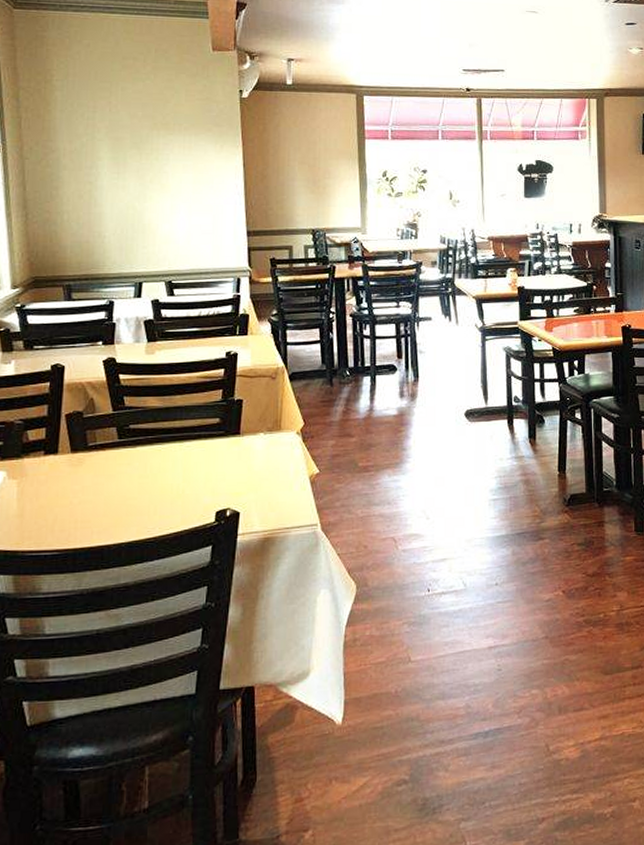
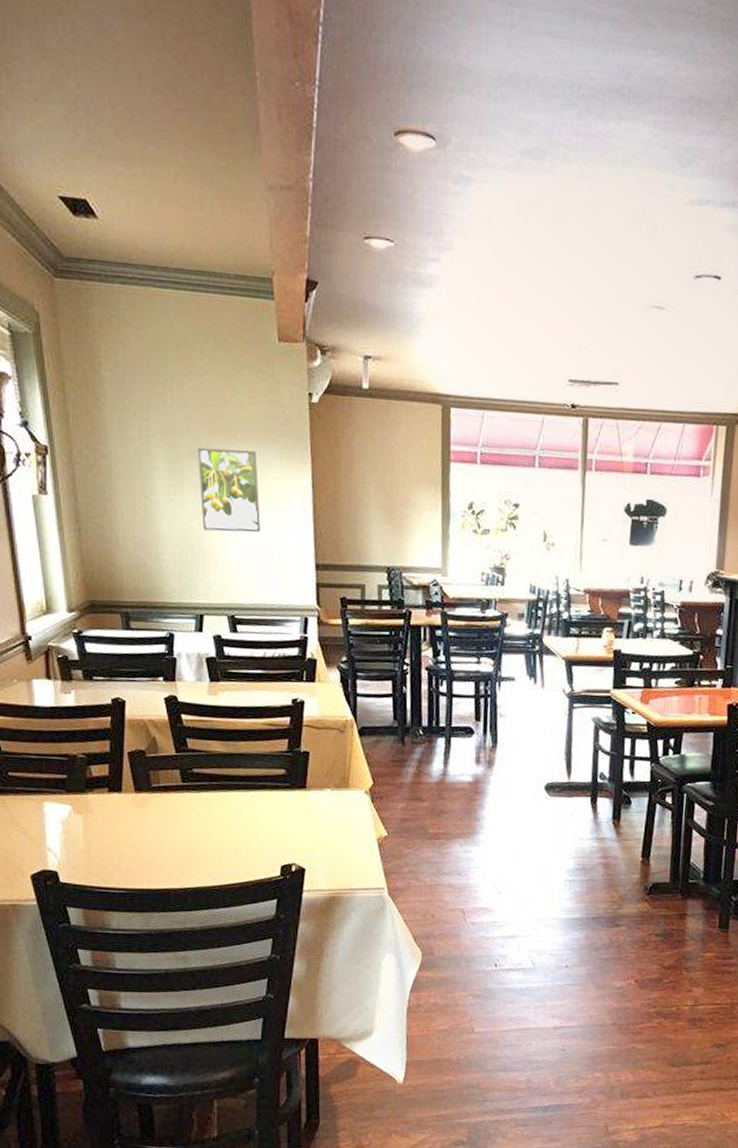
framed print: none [139,139,196,209] -> present [197,447,260,533]

